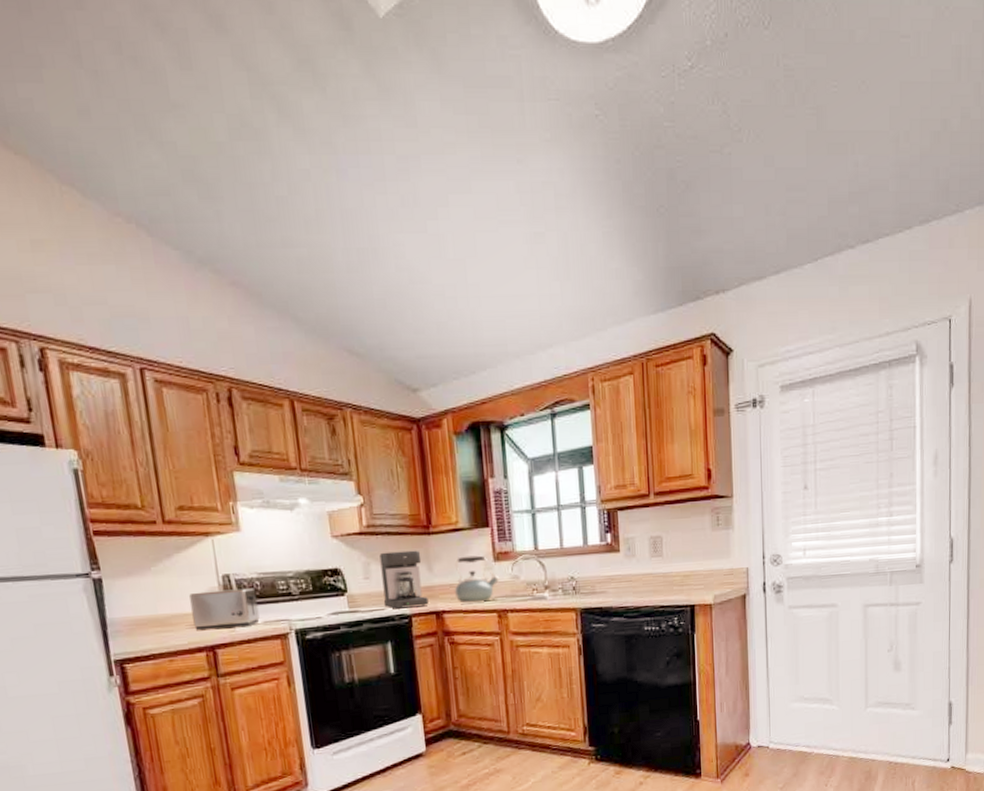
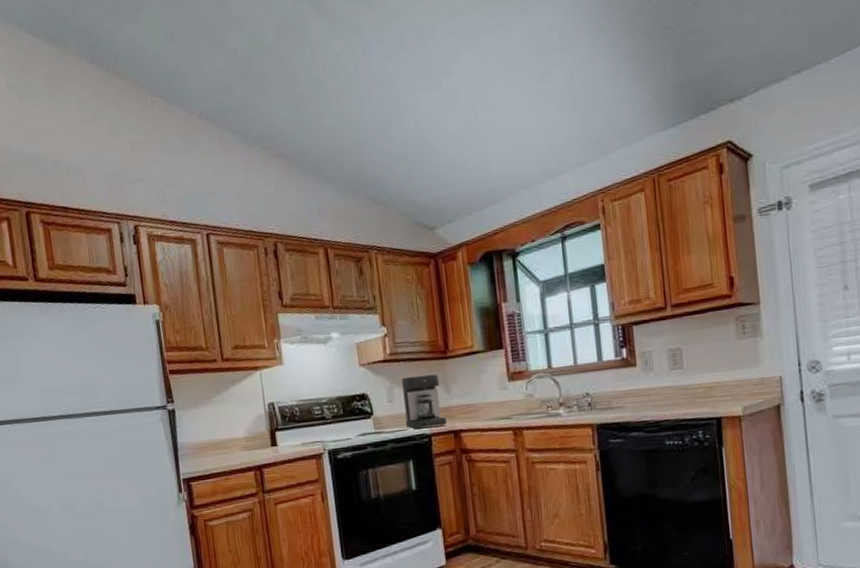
toaster: present [188,588,260,631] -> none [241,414,299,453]
kettle: present [454,555,500,604] -> none [470,376,515,422]

